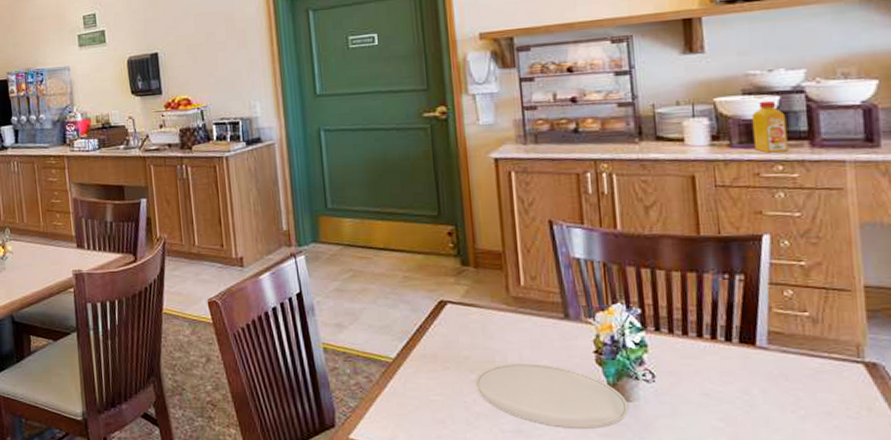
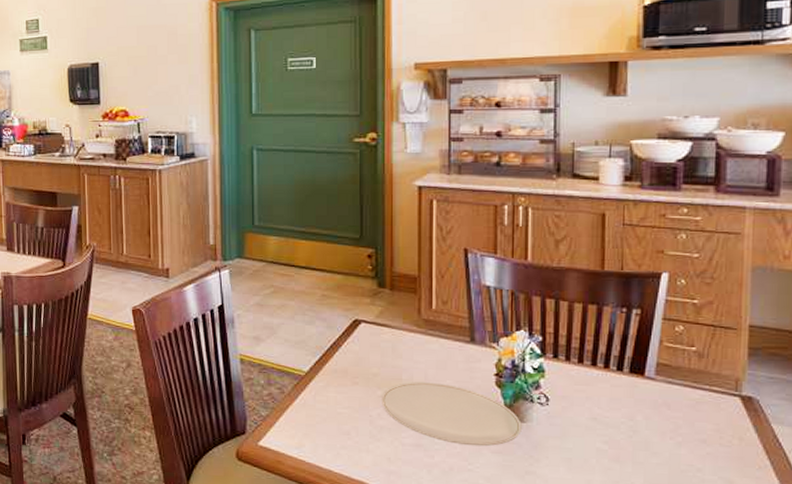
juice bottle: present [751,100,788,153] -> none [663,146,696,196]

